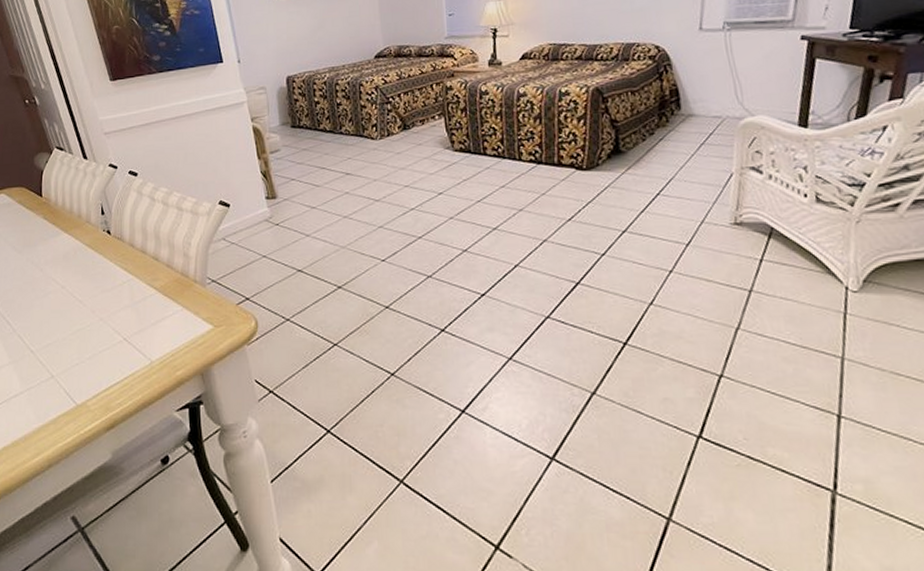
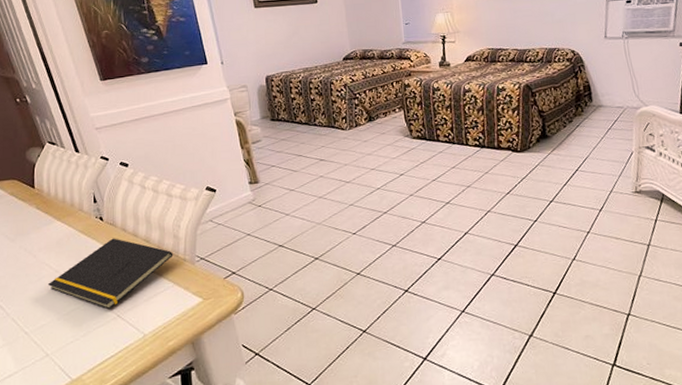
notepad: none [53,254,183,332] -> present [47,238,173,310]

